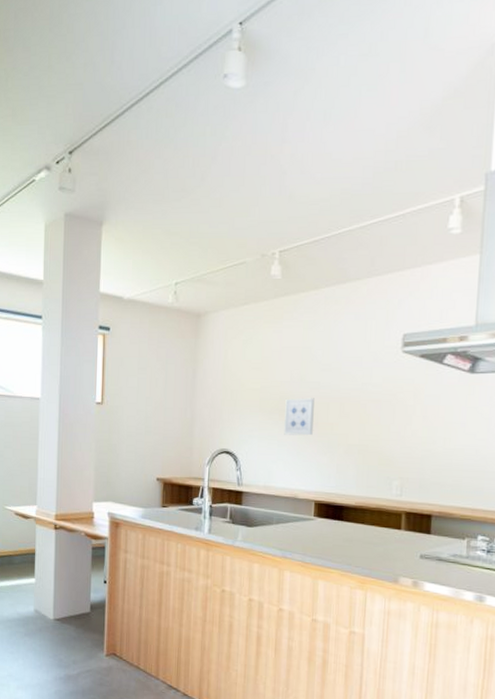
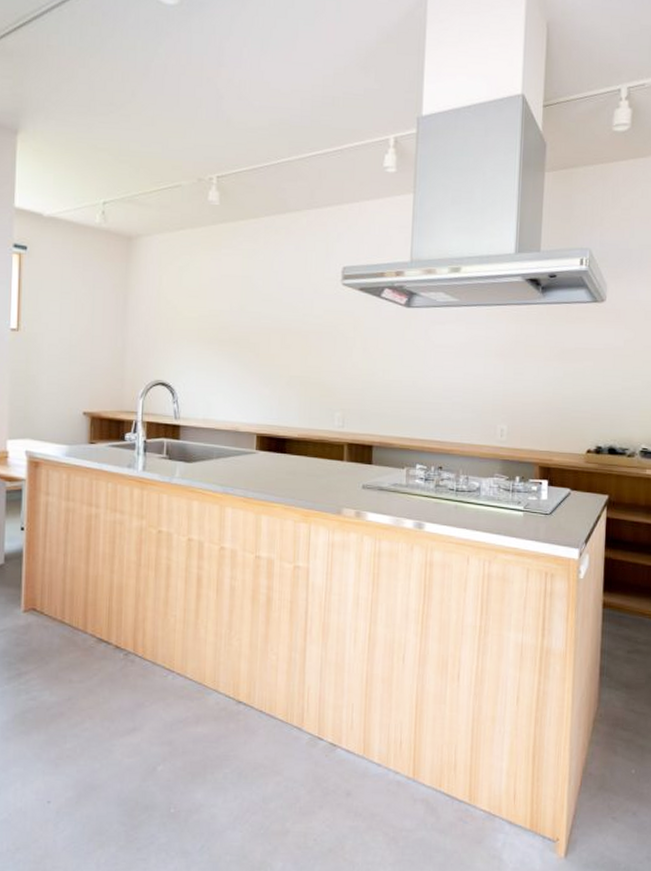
wall art: present [284,398,314,436] -> none [224,328,255,367]

